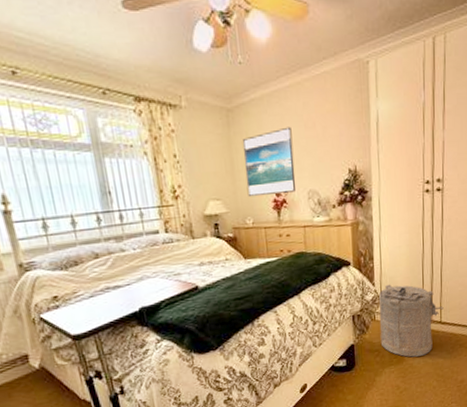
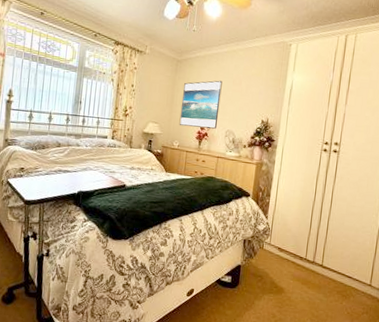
laundry hamper: present [378,284,444,357] -> none [264,220,326,292]

